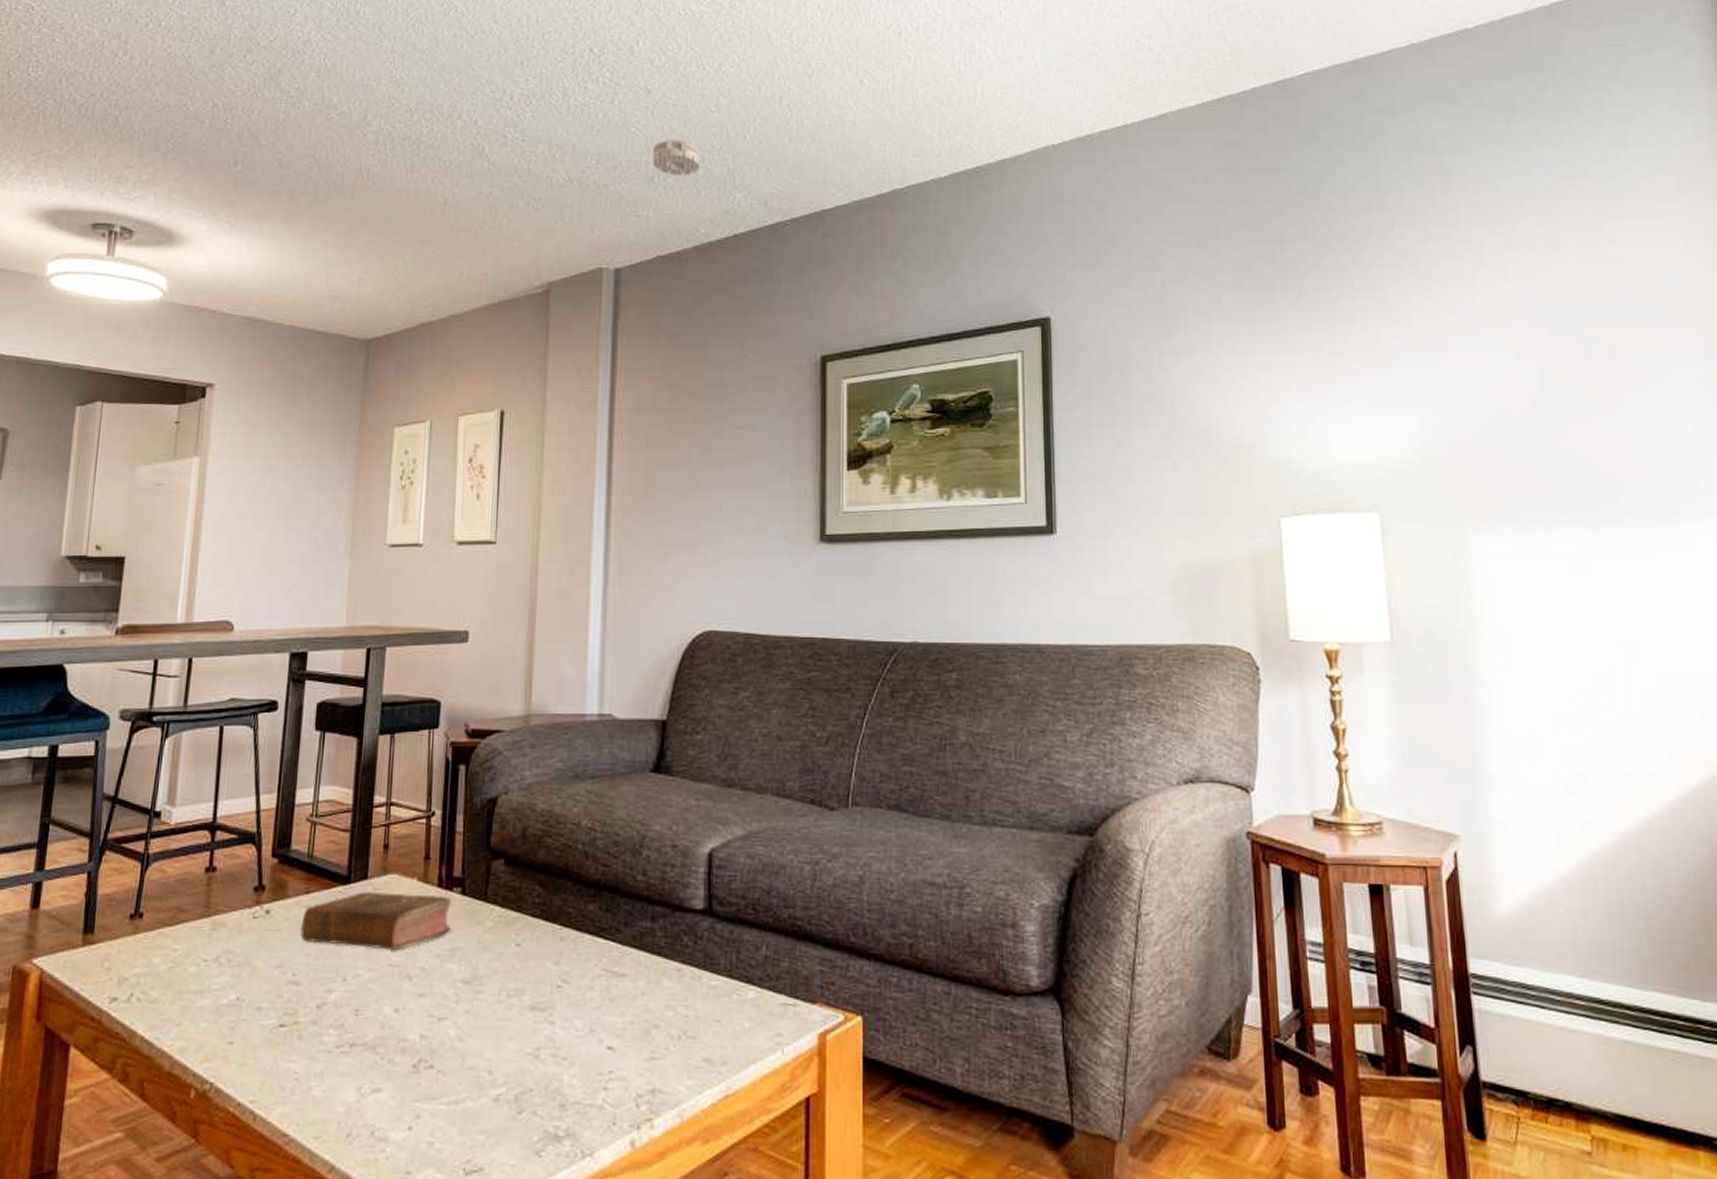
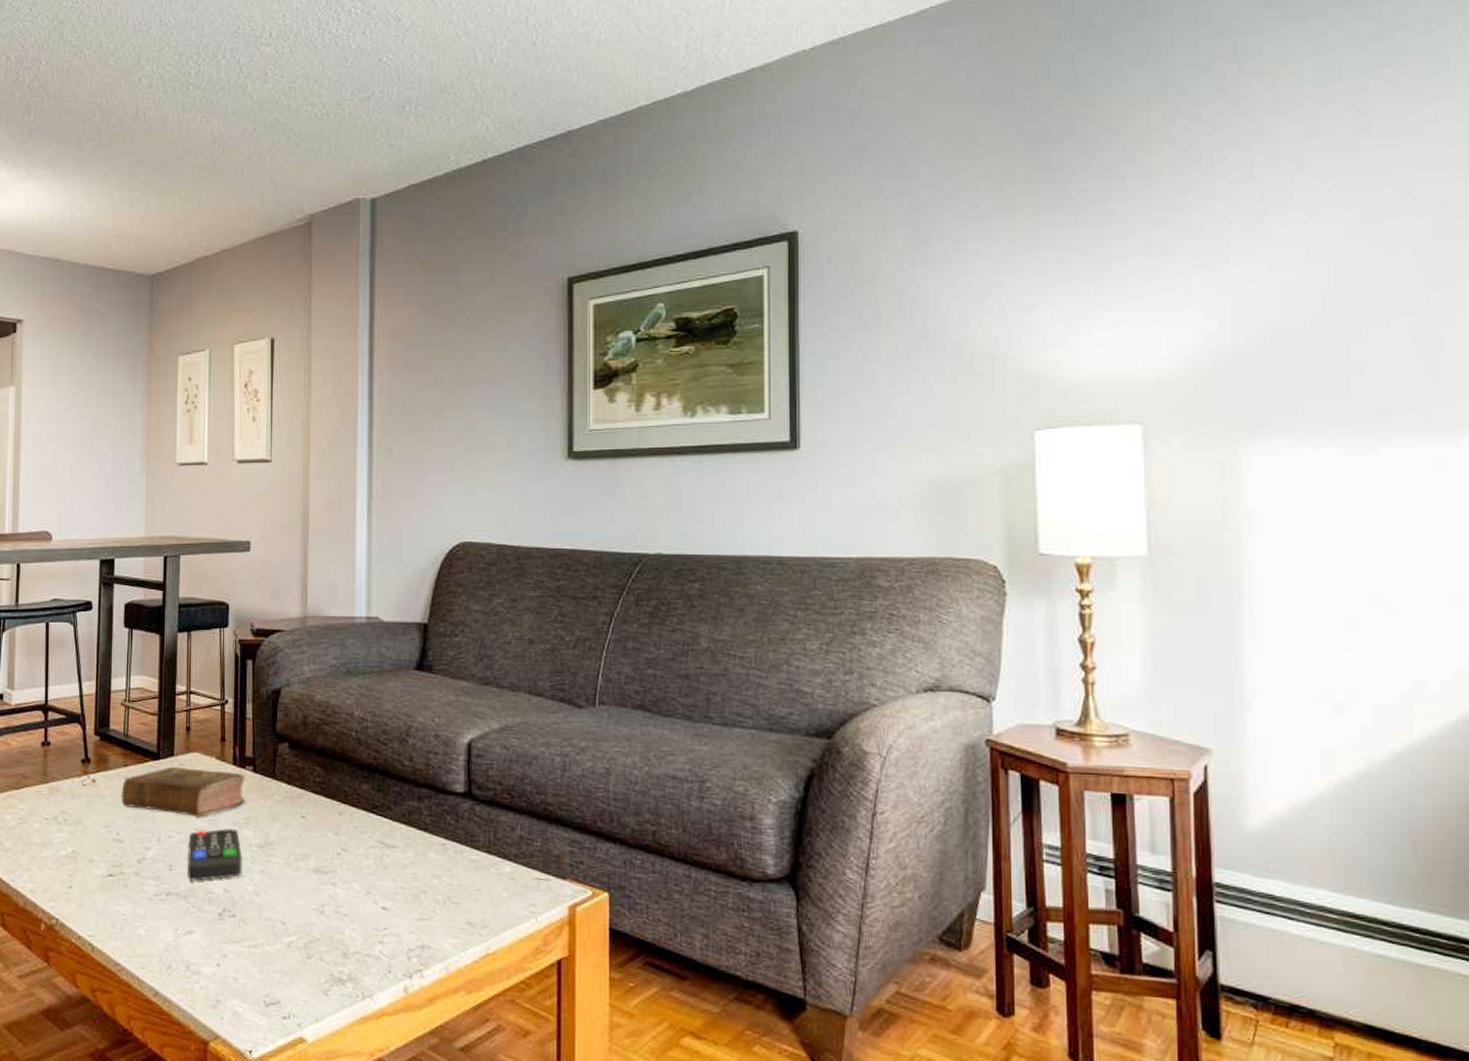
remote control: none [377,962,445,1027] -> present [187,828,243,881]
smoke detector: present [653,138,700,176] -> none [404,66,449,104]

